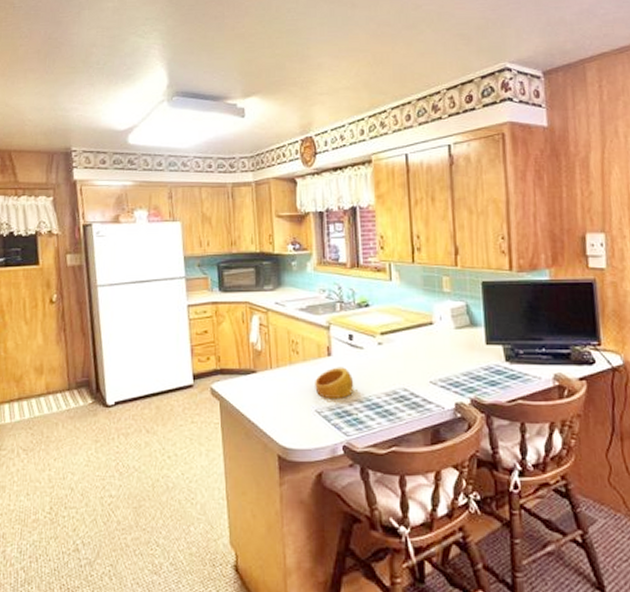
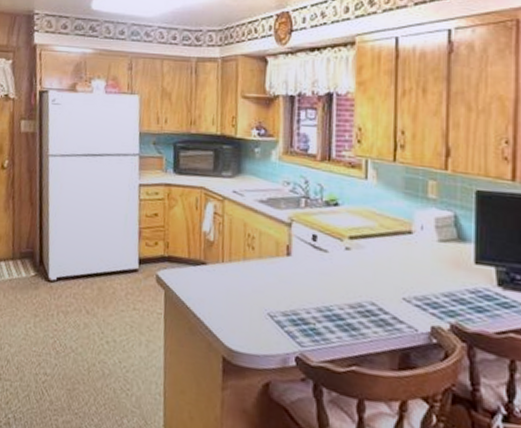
ring: present [315,367,354,400] -> none [269,268,314,305]

